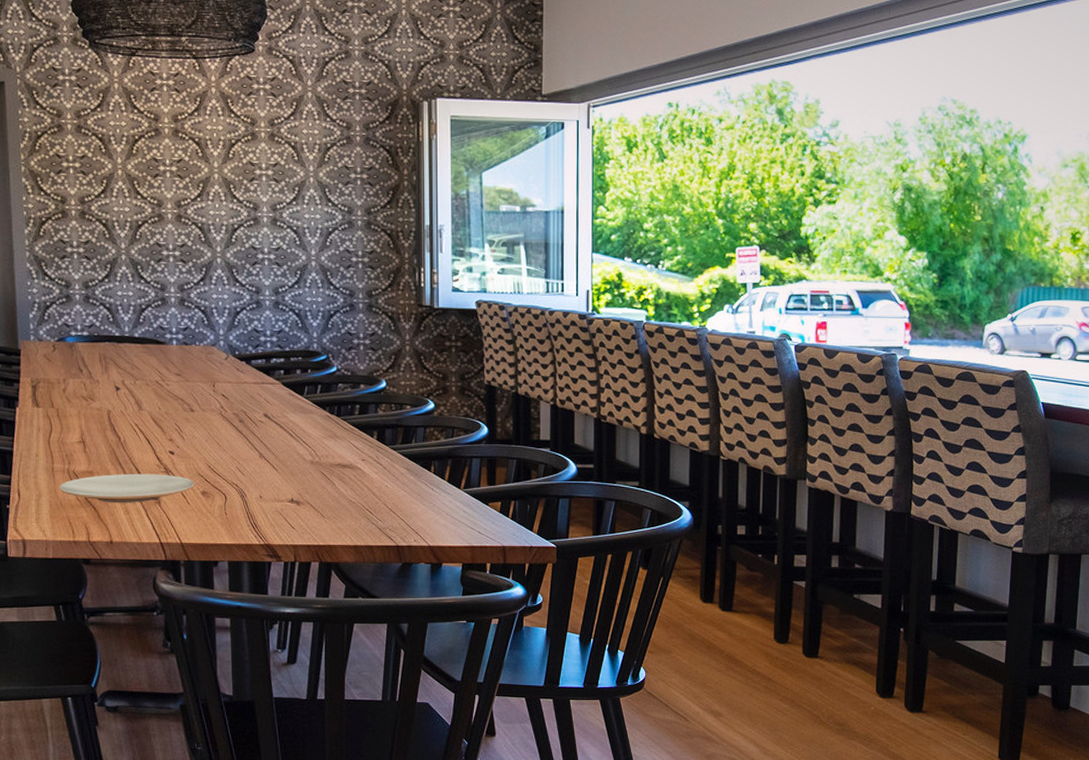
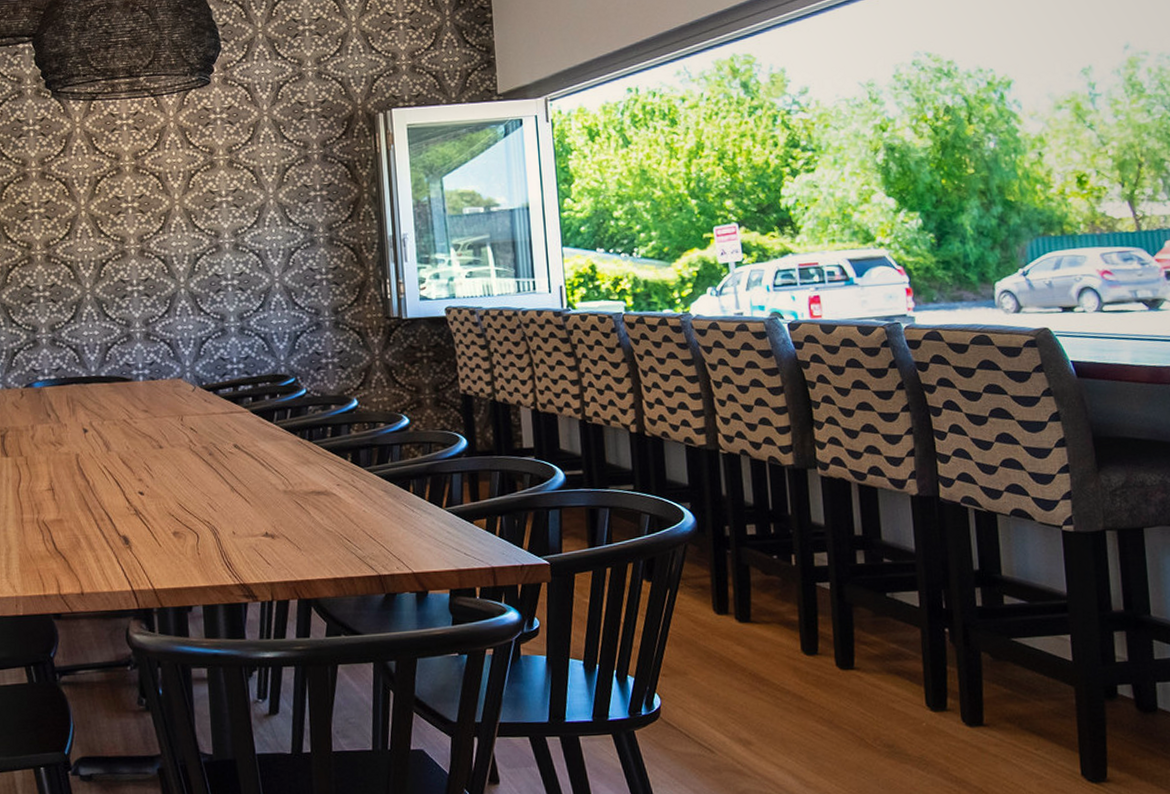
plate: present [60,473,195,504] -> none [29,516,166,551]

